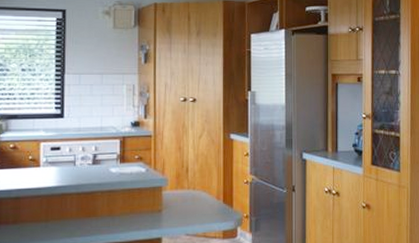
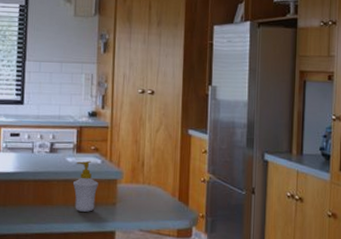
soap bottle: none [117,170,143,221] -> present [72,160,98,212]

